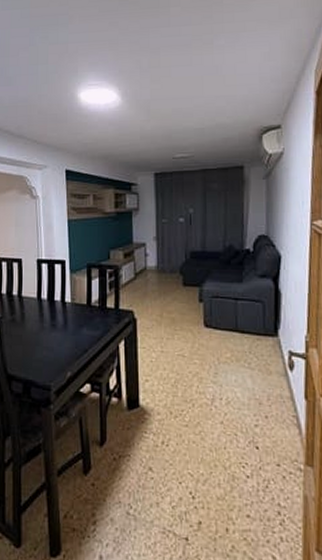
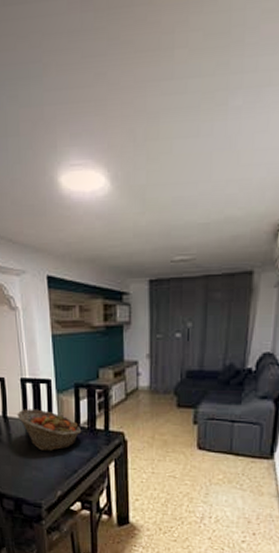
fruit basket: none [31,288,93,330] -> present [17,409,82,451]

